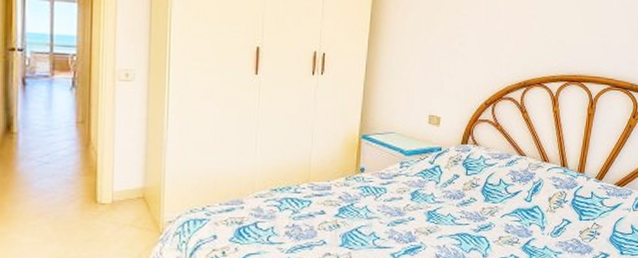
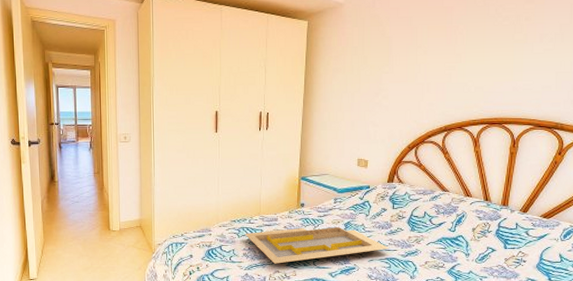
serving tray: none [289,197,460,244] -> present [245,227,389,264]

